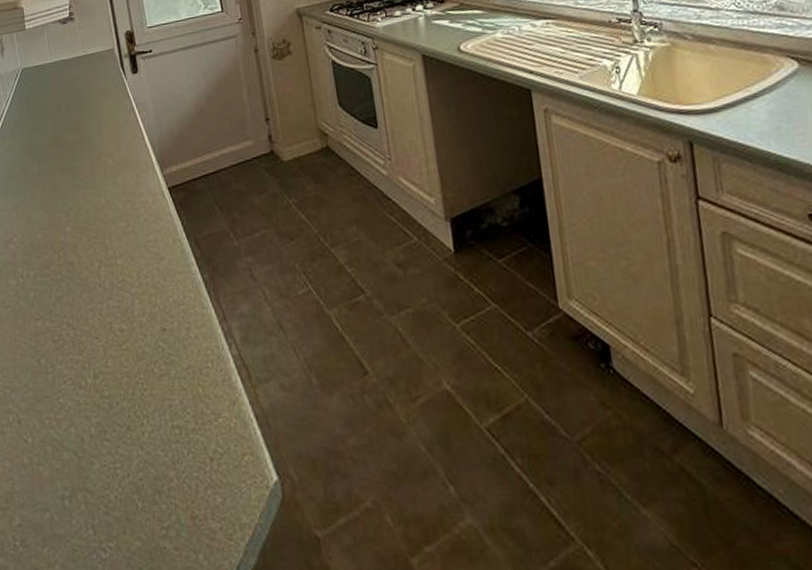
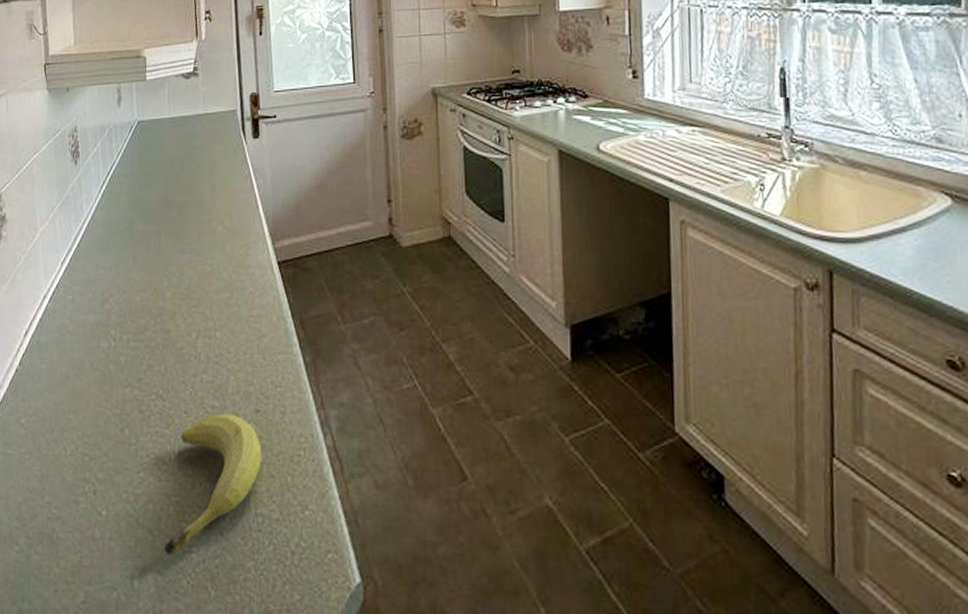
fruit: none [90,335,173,473] -> present [164,413,262,555]

